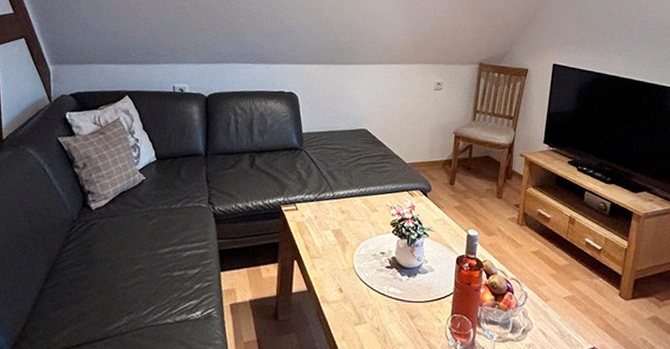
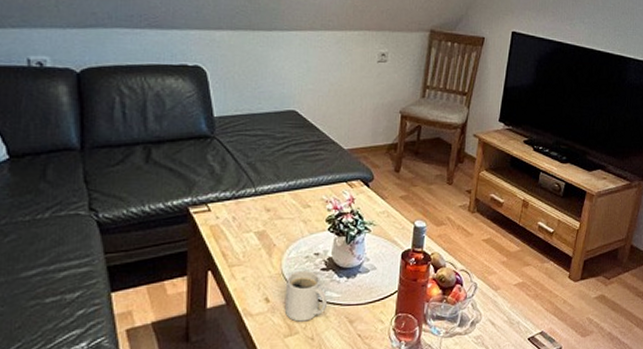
mug: none [355,267,392,313] -> present [285,271,328,322]

